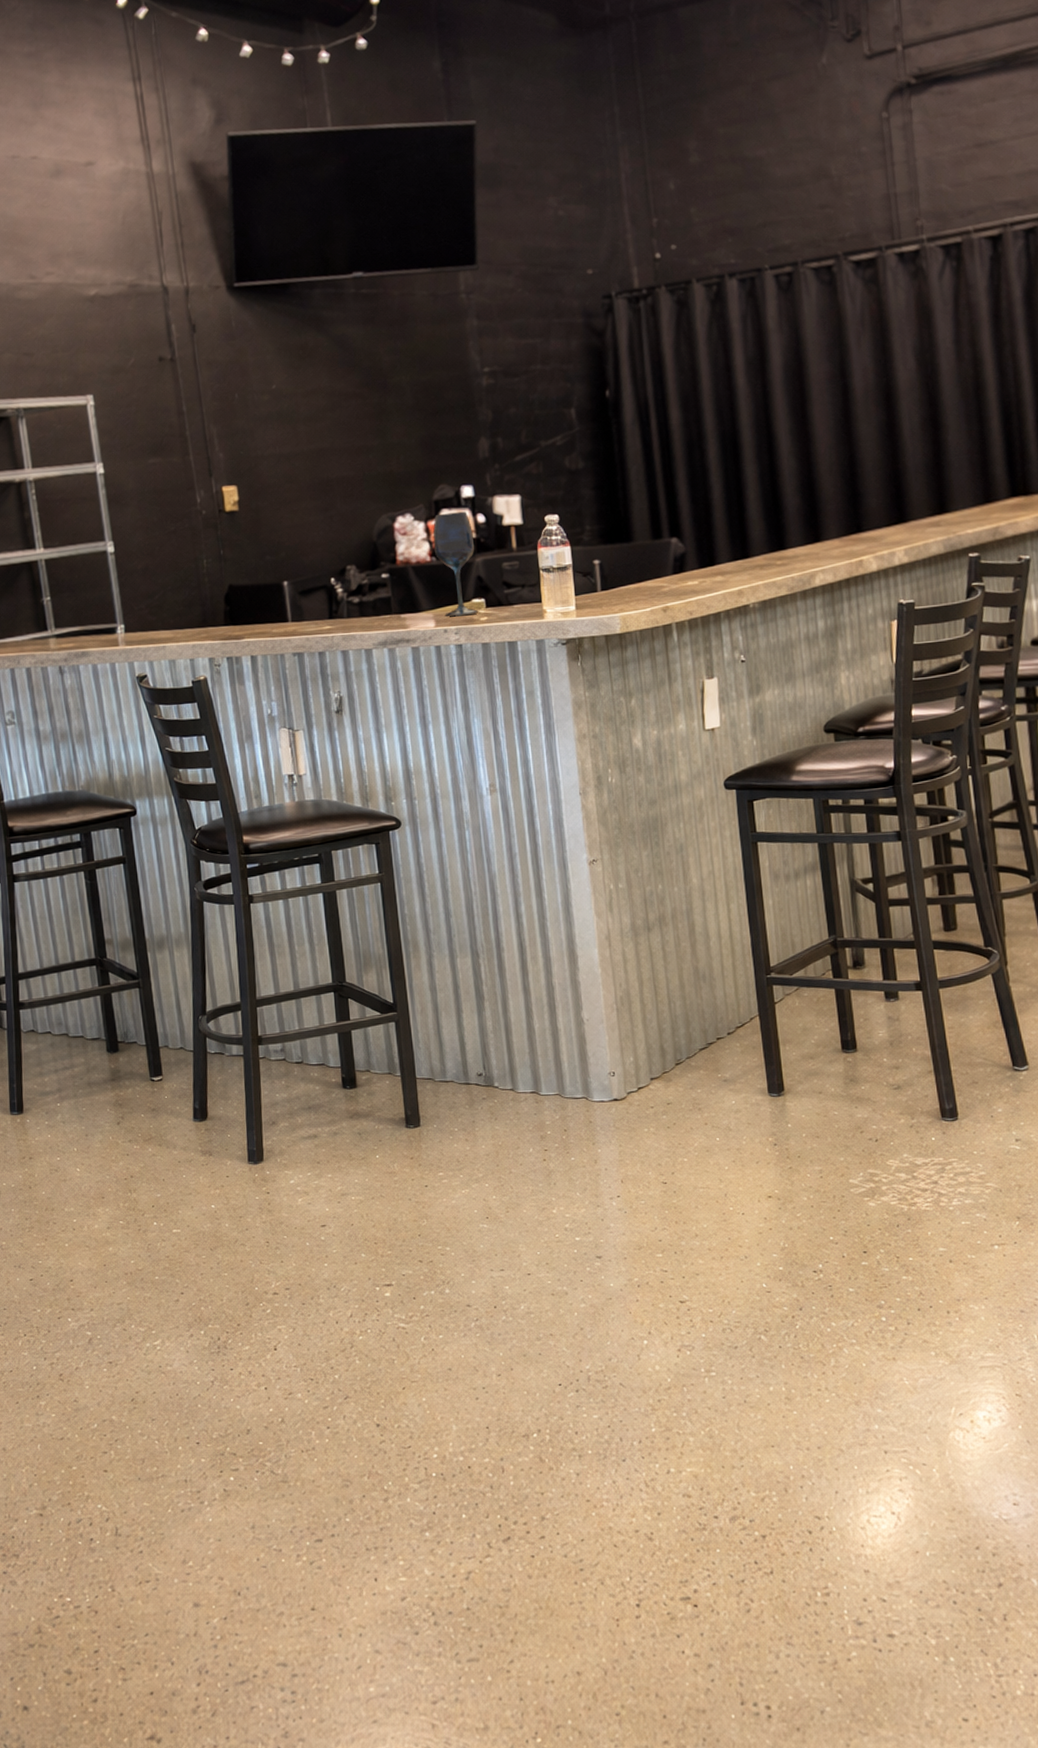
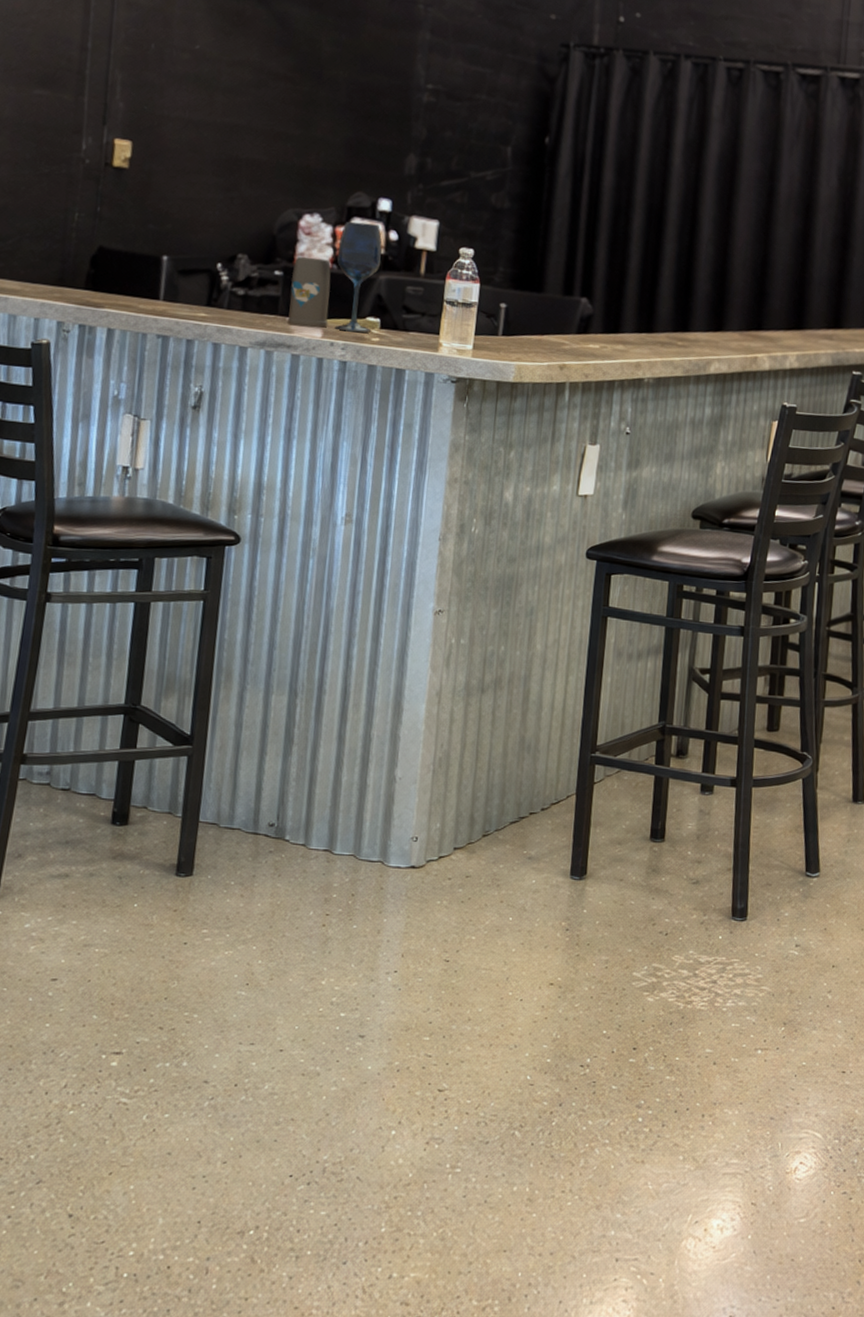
beer mug: none [397,553,439,621] -> present [286,257,331,329]

